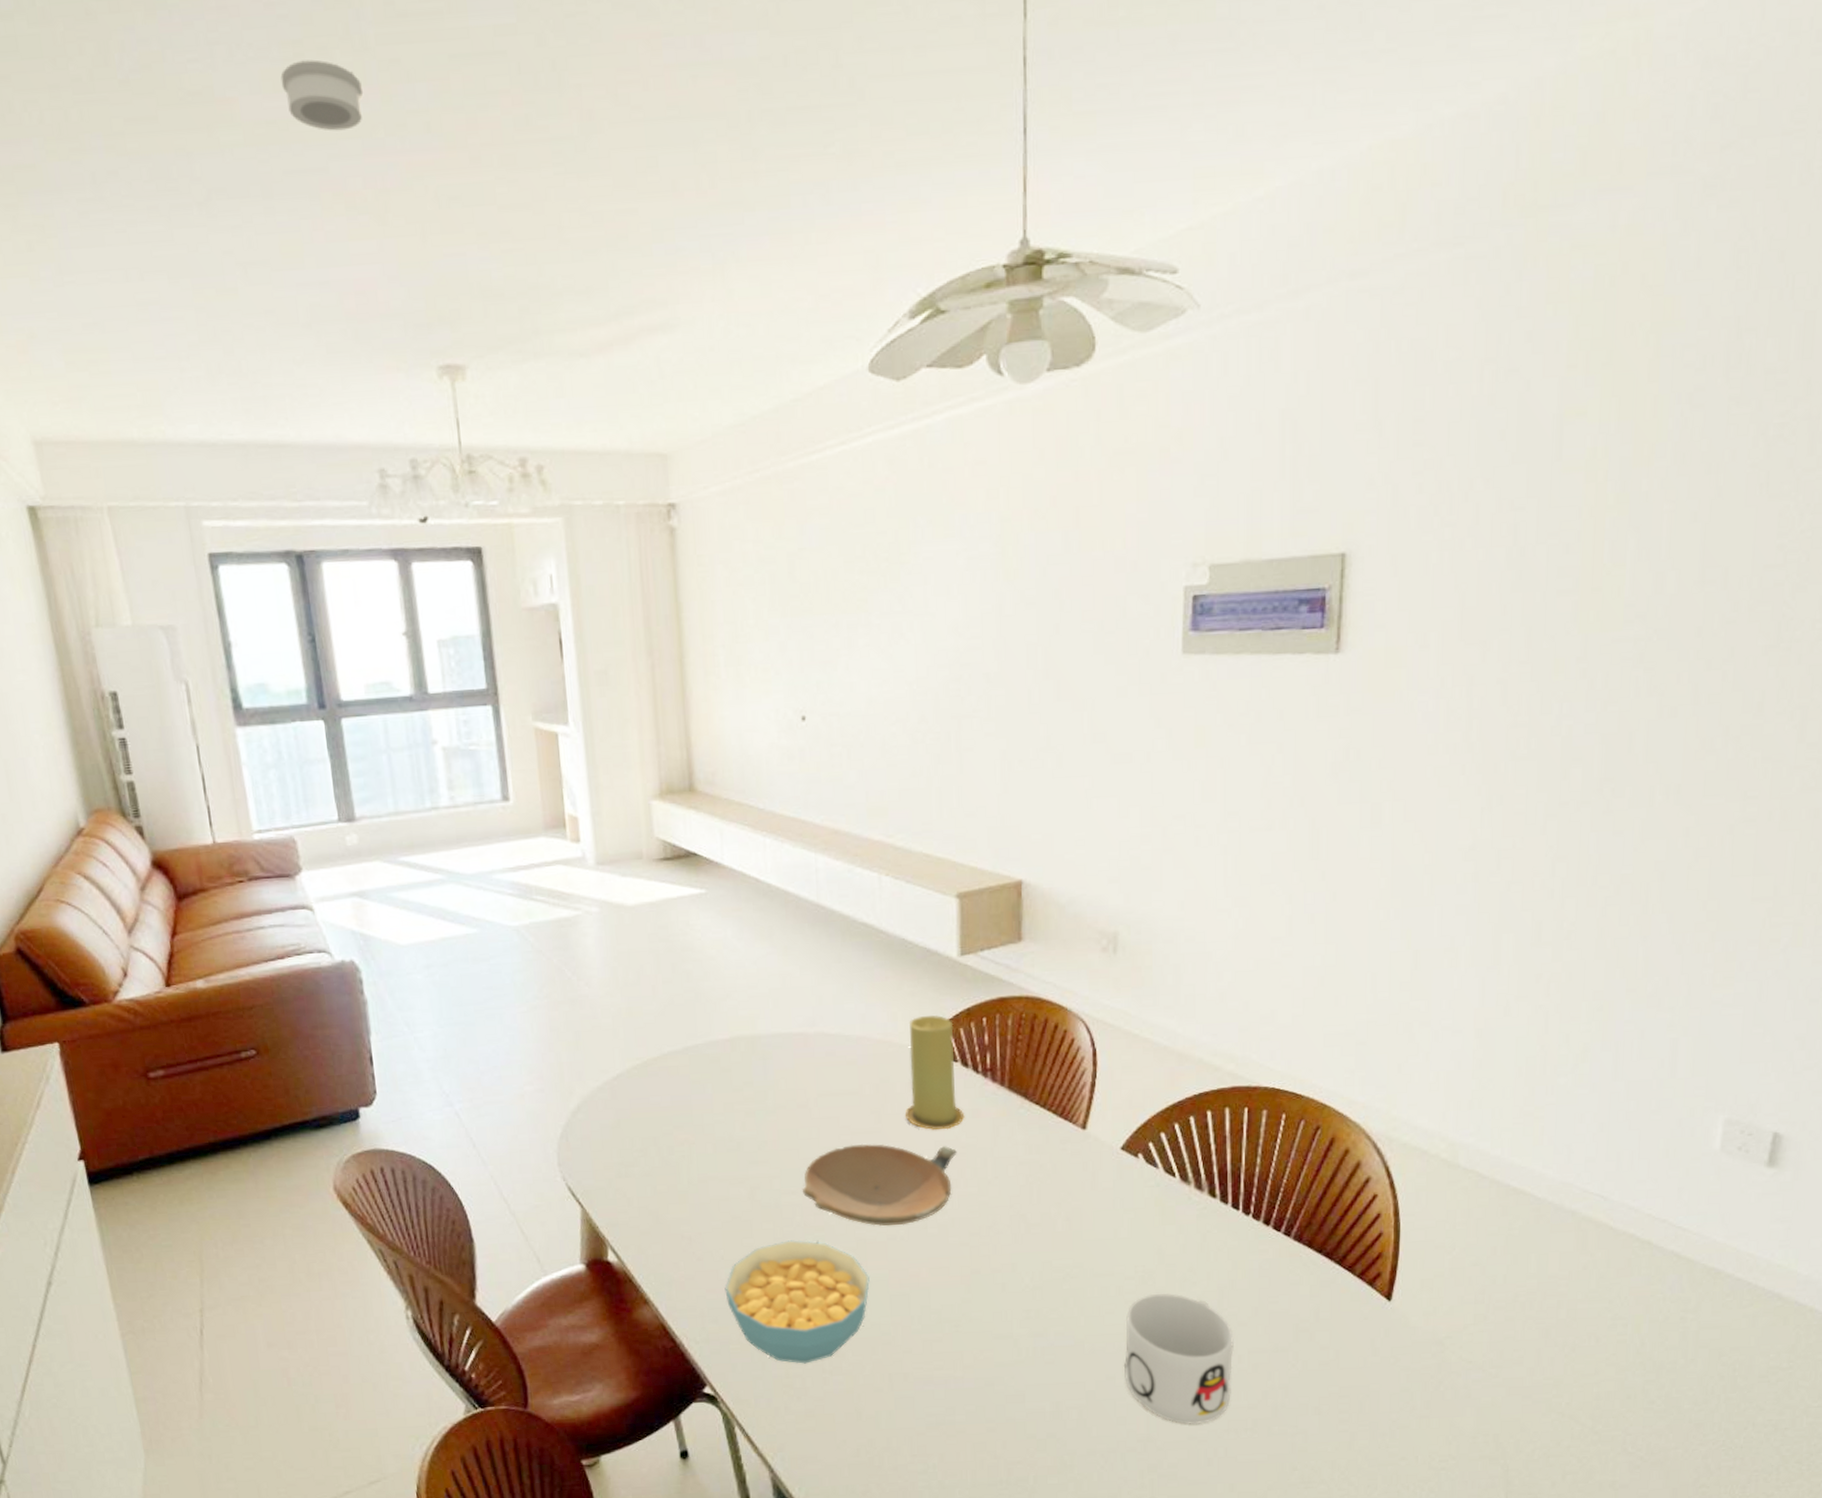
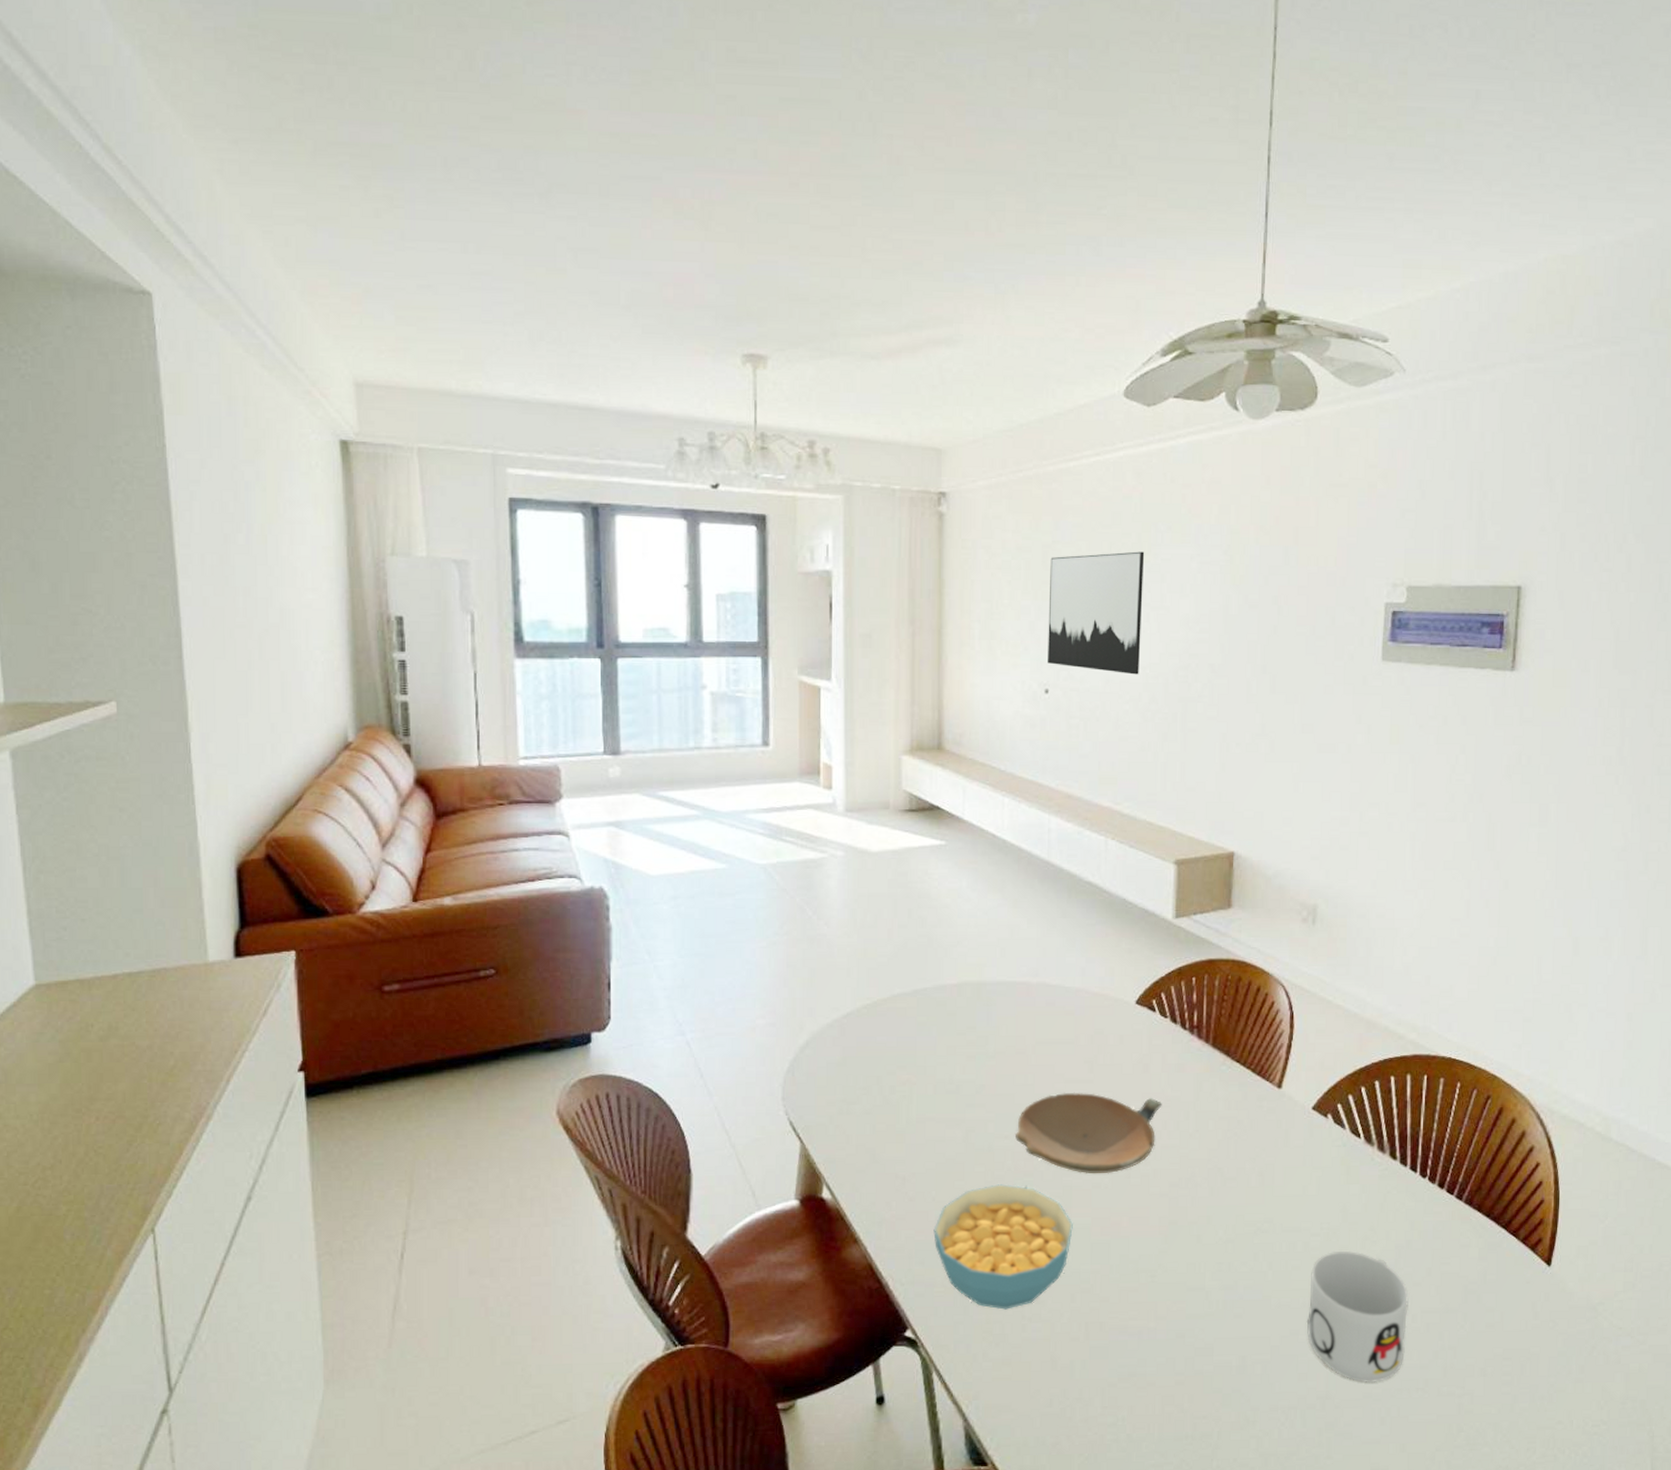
smoke detector: present [280,59,364,131] -> none [628,87,701,148]
wall art: none [797,551,905,693] -> present [1048,551,1145,675]
candle: present [904,1015,965,1131] -> none [1115,973,1171,1083]

